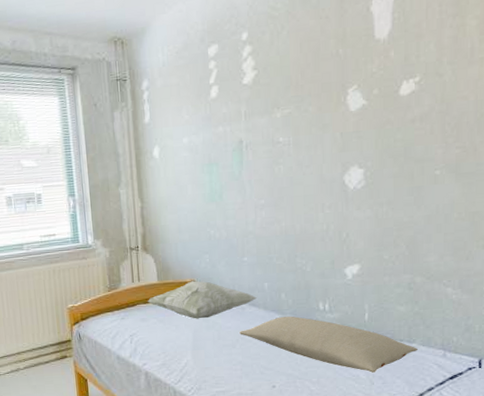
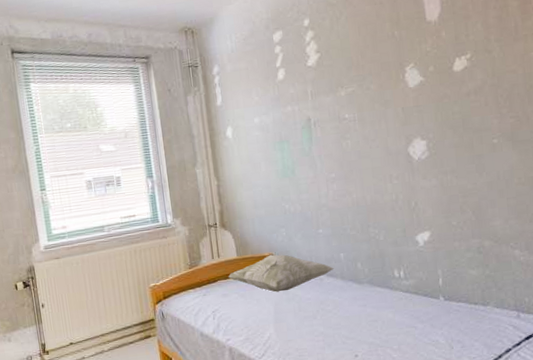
pillow: present [239,316,419,373] -> none [319,284,494,337]

